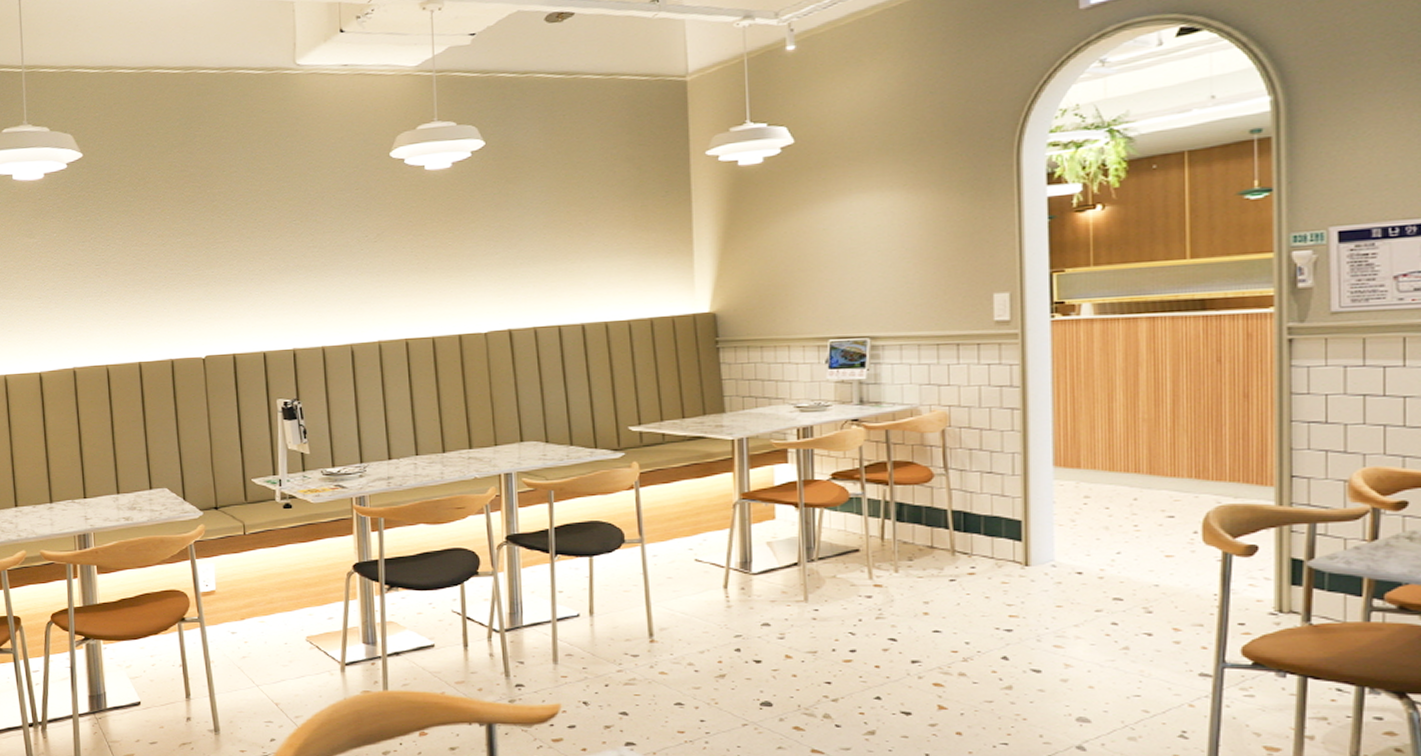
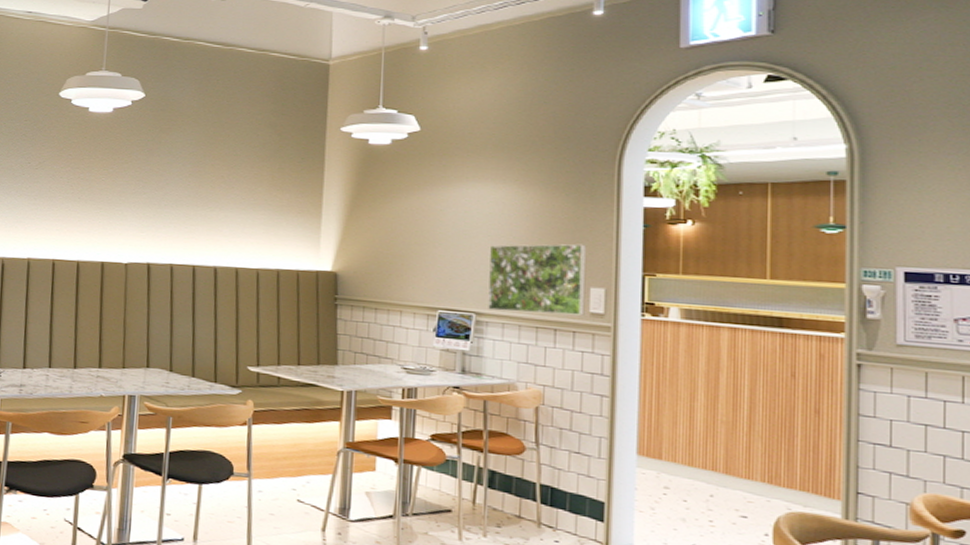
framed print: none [880,246,989,332] -> present [488,243,587,316]

